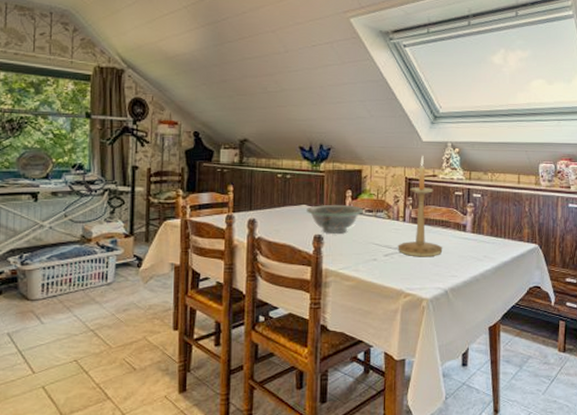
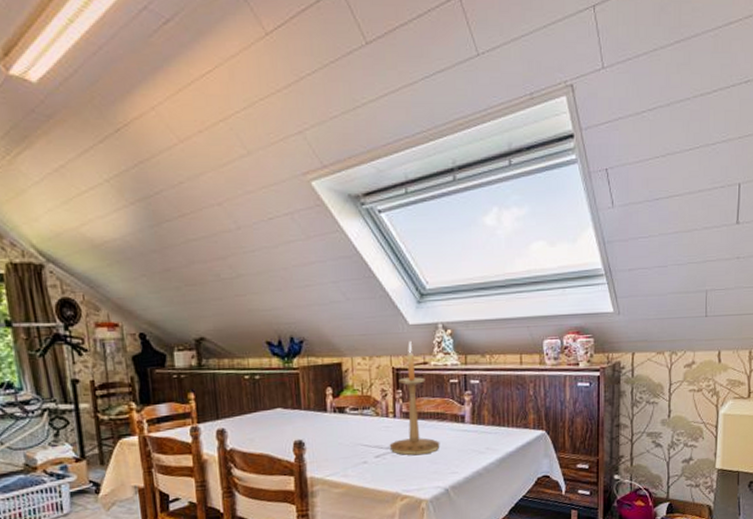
decorative bowl: present [306,204,363,234] -> none [282,404,347,438]

